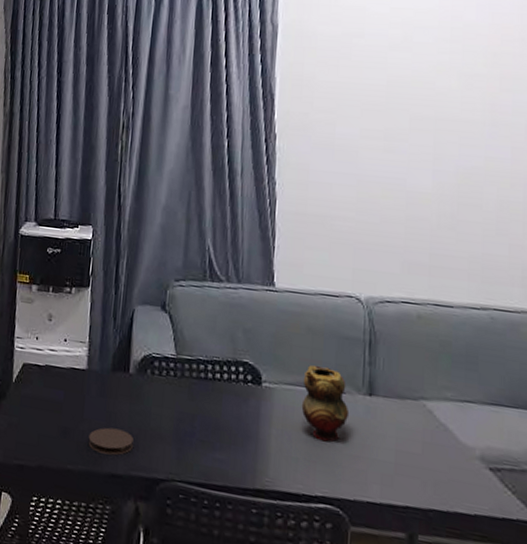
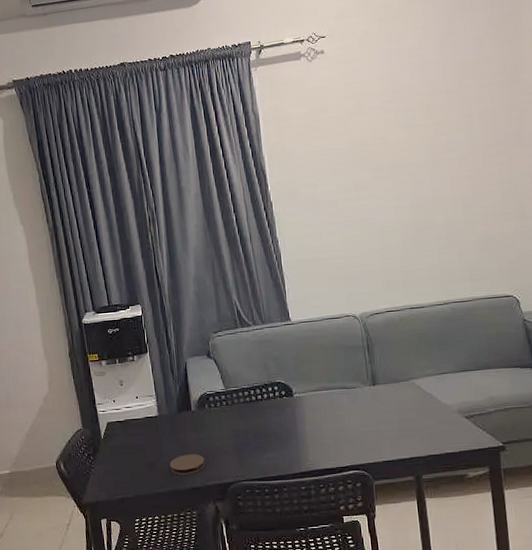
teapot: present [301,365,350,442] -> none [323,371,361,426]

